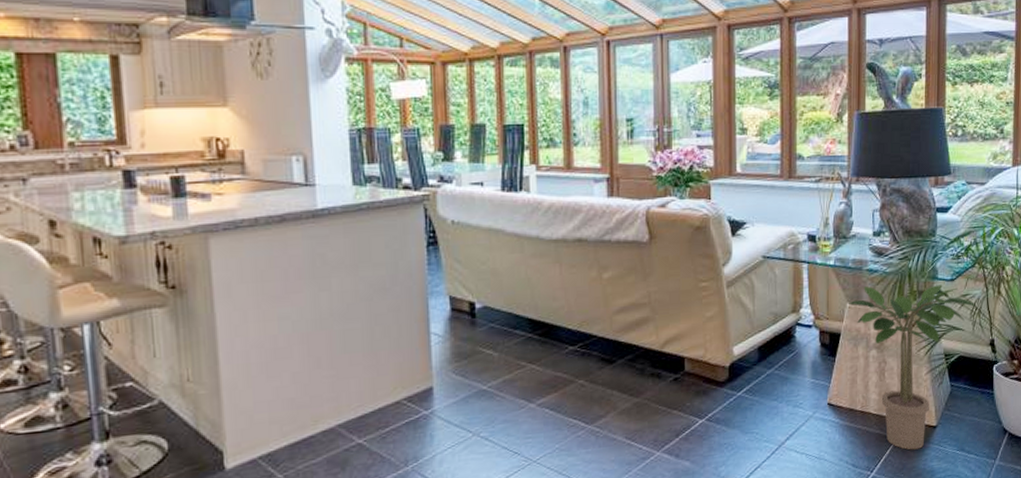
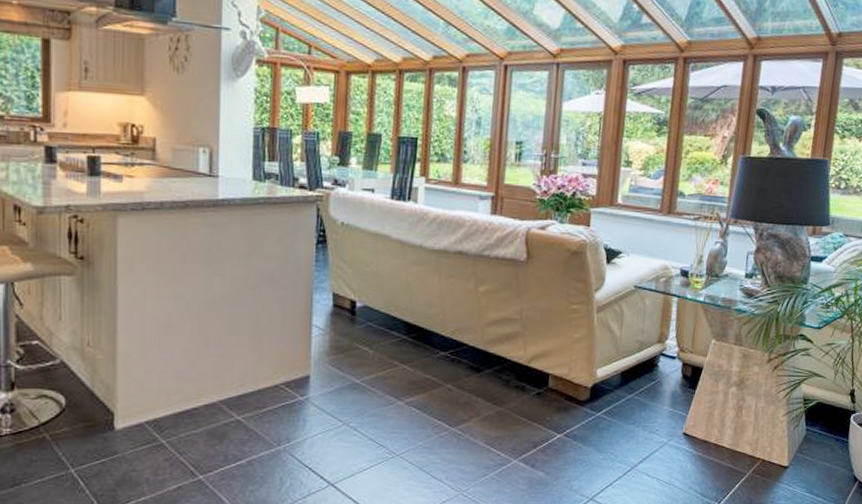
potted plant: present [849,285,975,450] -> none [714,326,840,487]

